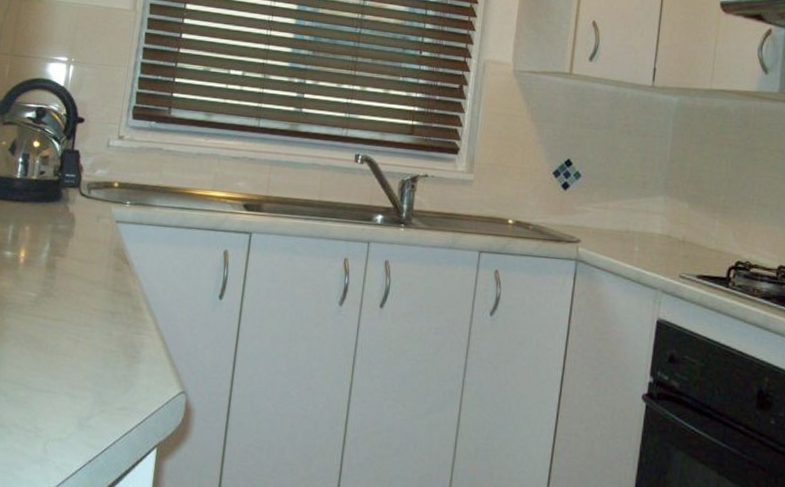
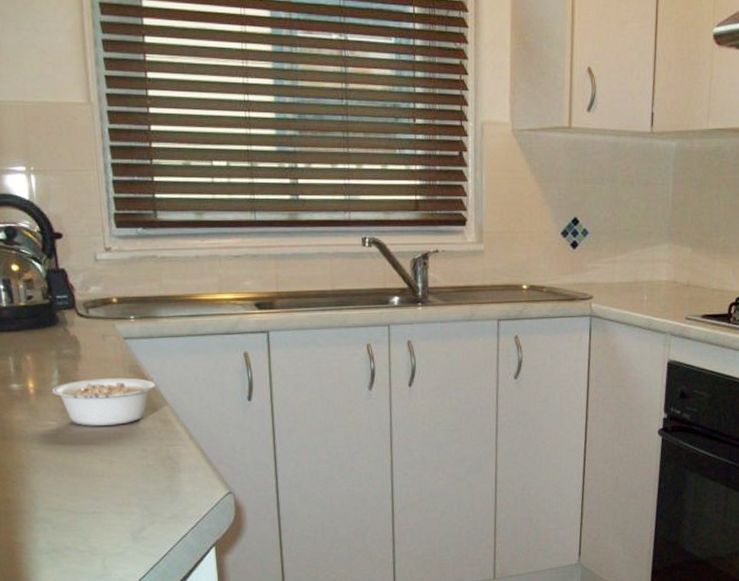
legume: none [40,256,140,306] -> present [52,378,161,426]

